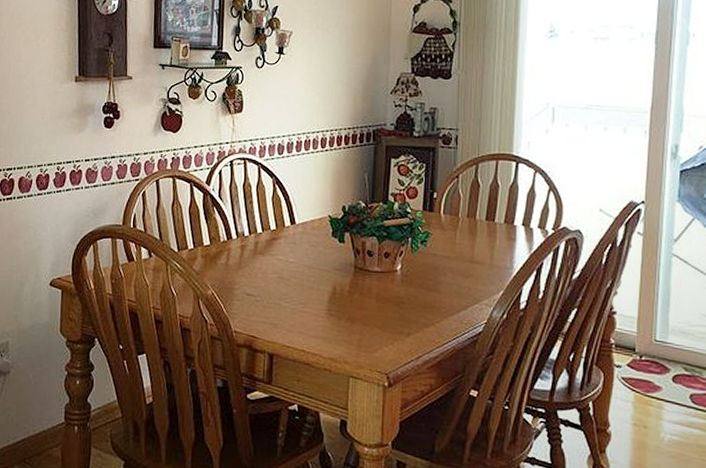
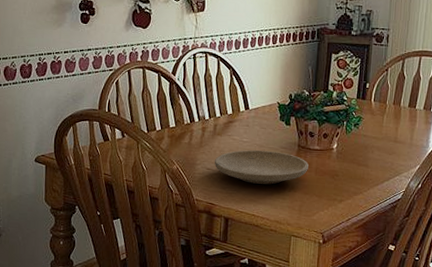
plate: none [255,271,368,314] -> present [214,149,309,184]

